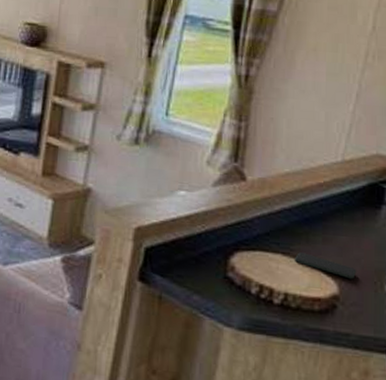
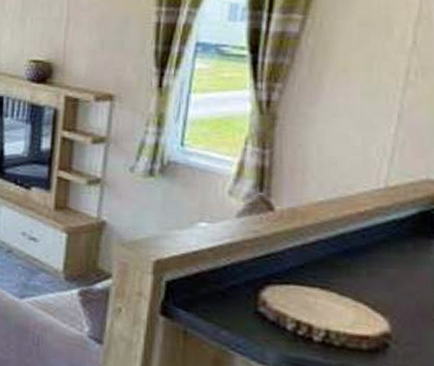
smartphone: present [295,252,357,280] -> none [336,286,411,316]

